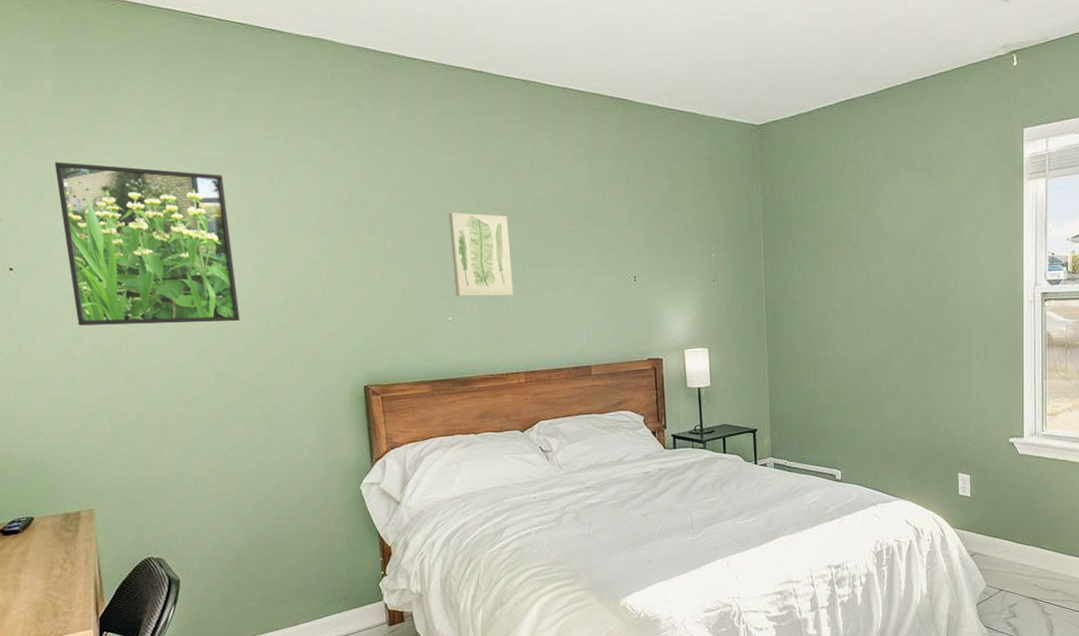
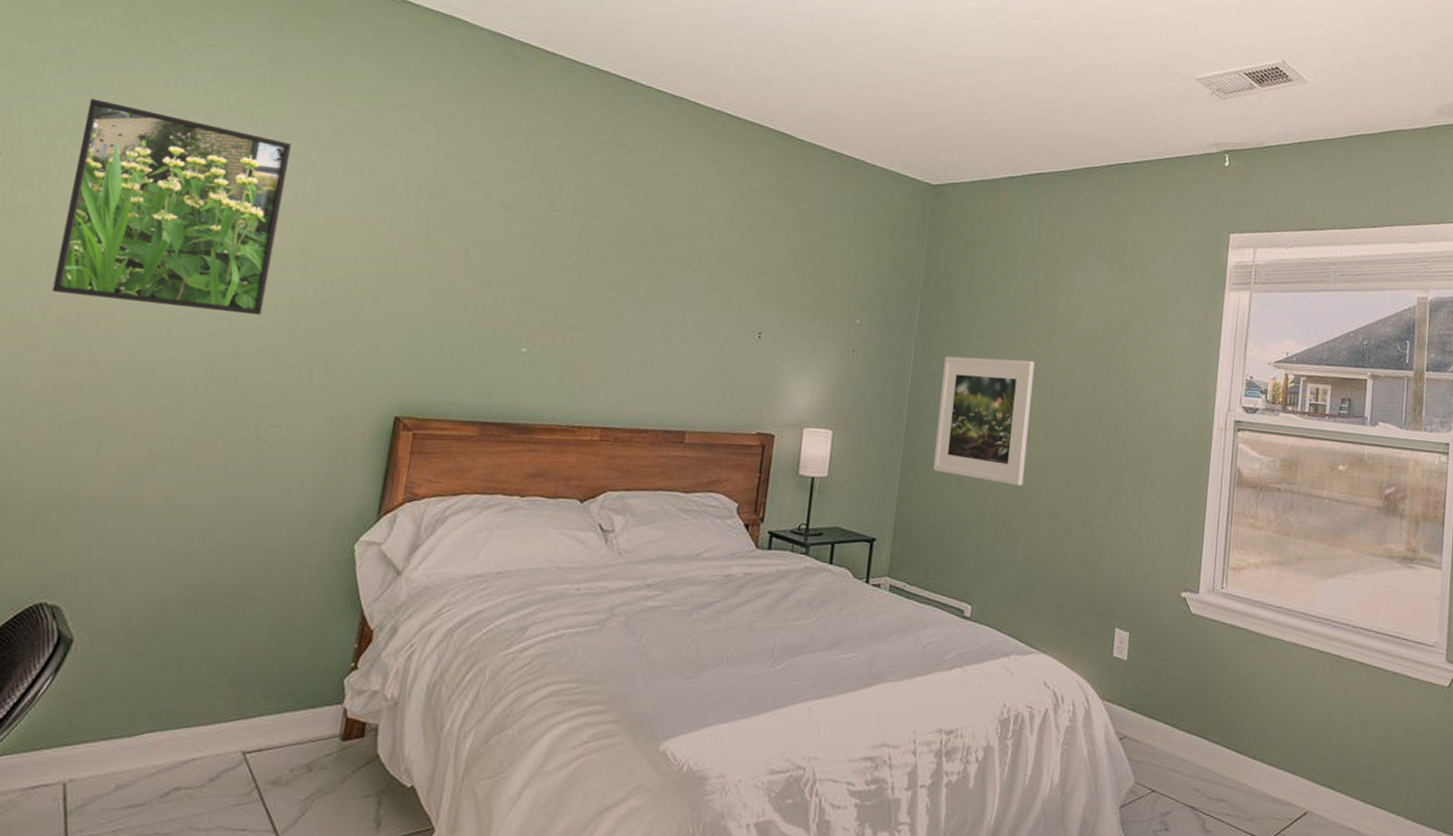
wall art: present [448,212,514,297] -> none [538,227,622,334]
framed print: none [791,266,870,372] -> present [932,356,1035,486]

